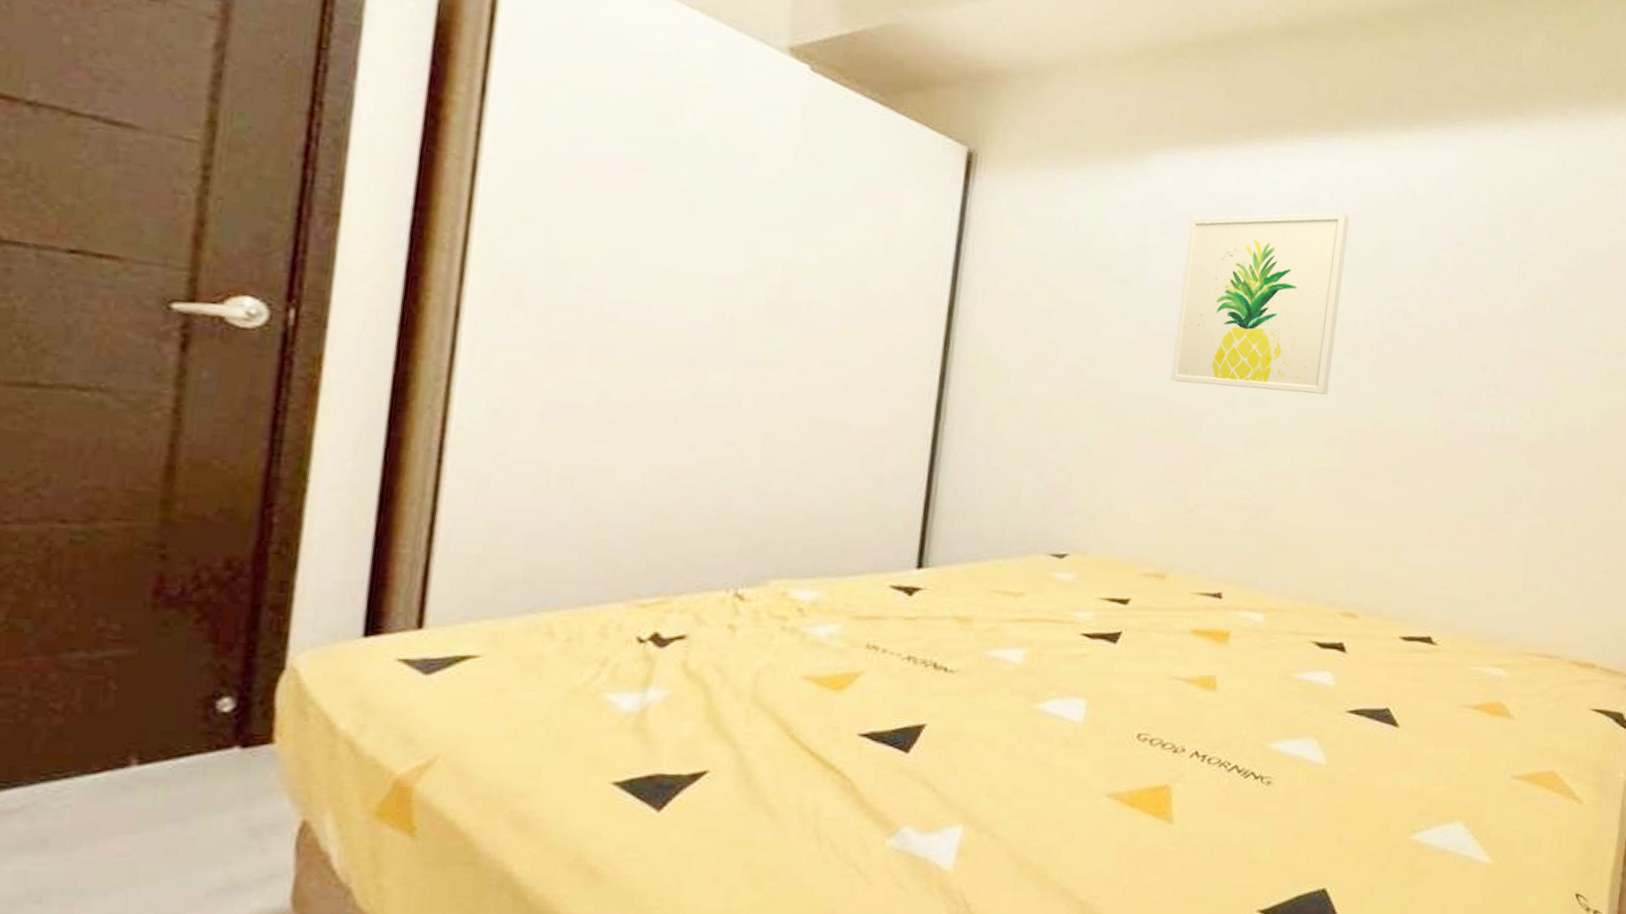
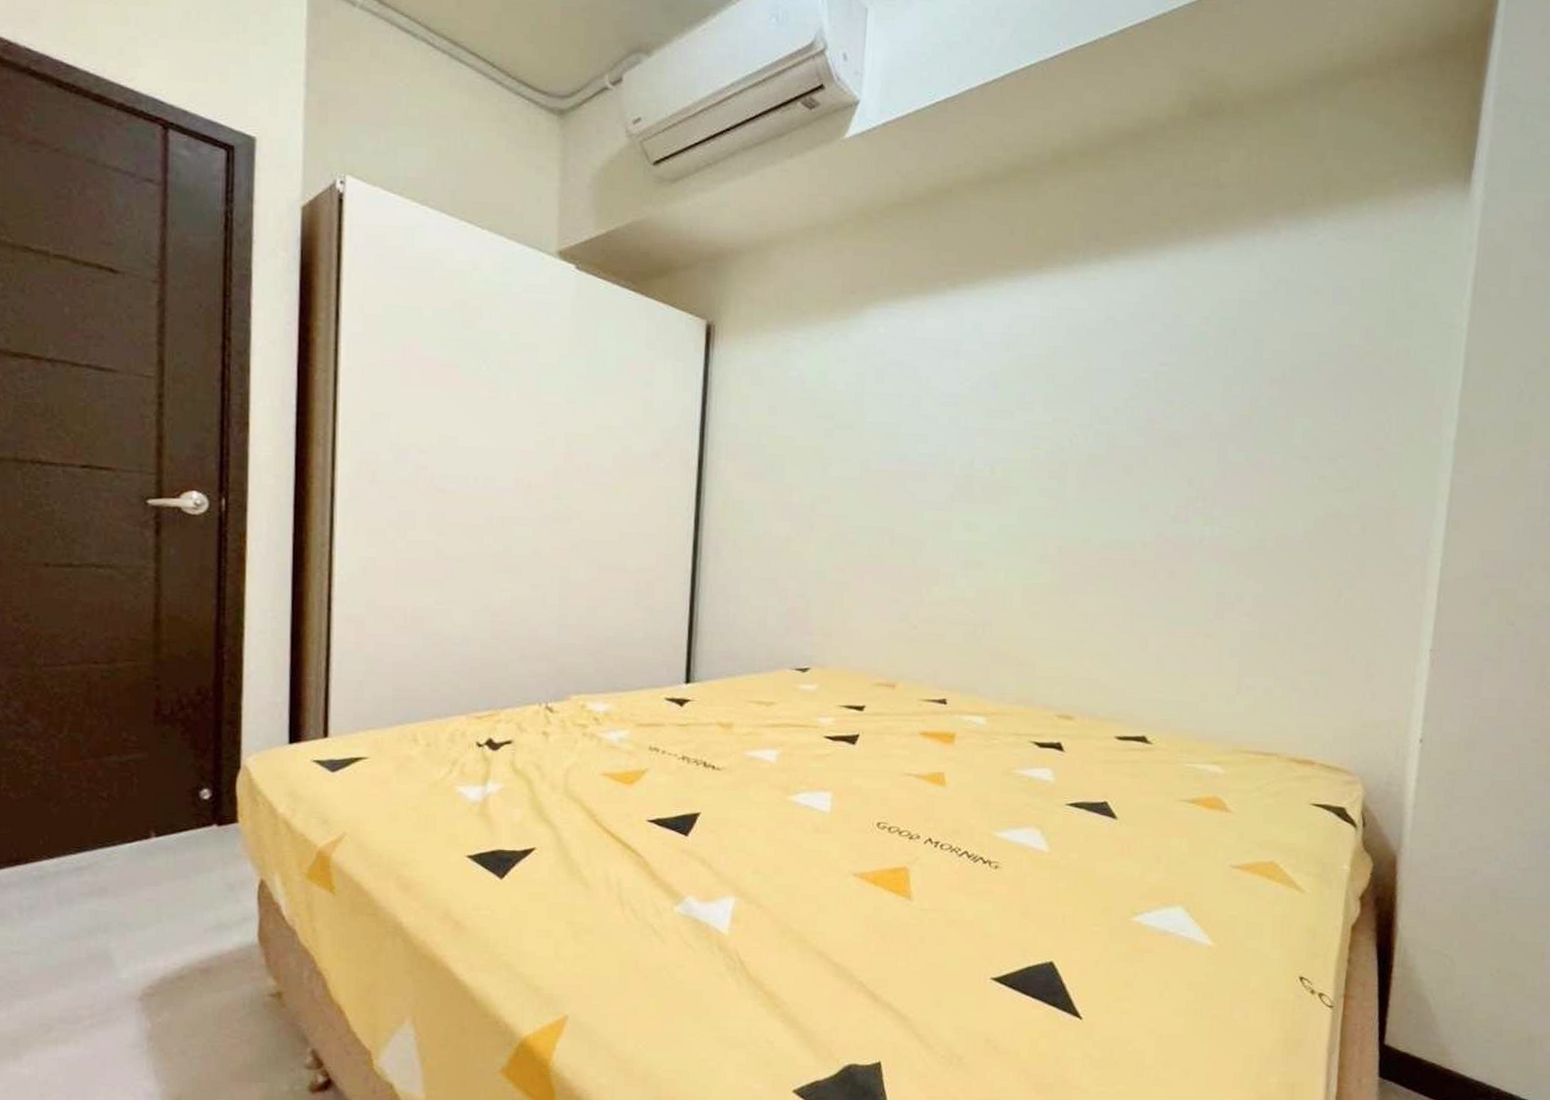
wall art: present [1170,212,1350,395] -> none [891,345,1052,516]

